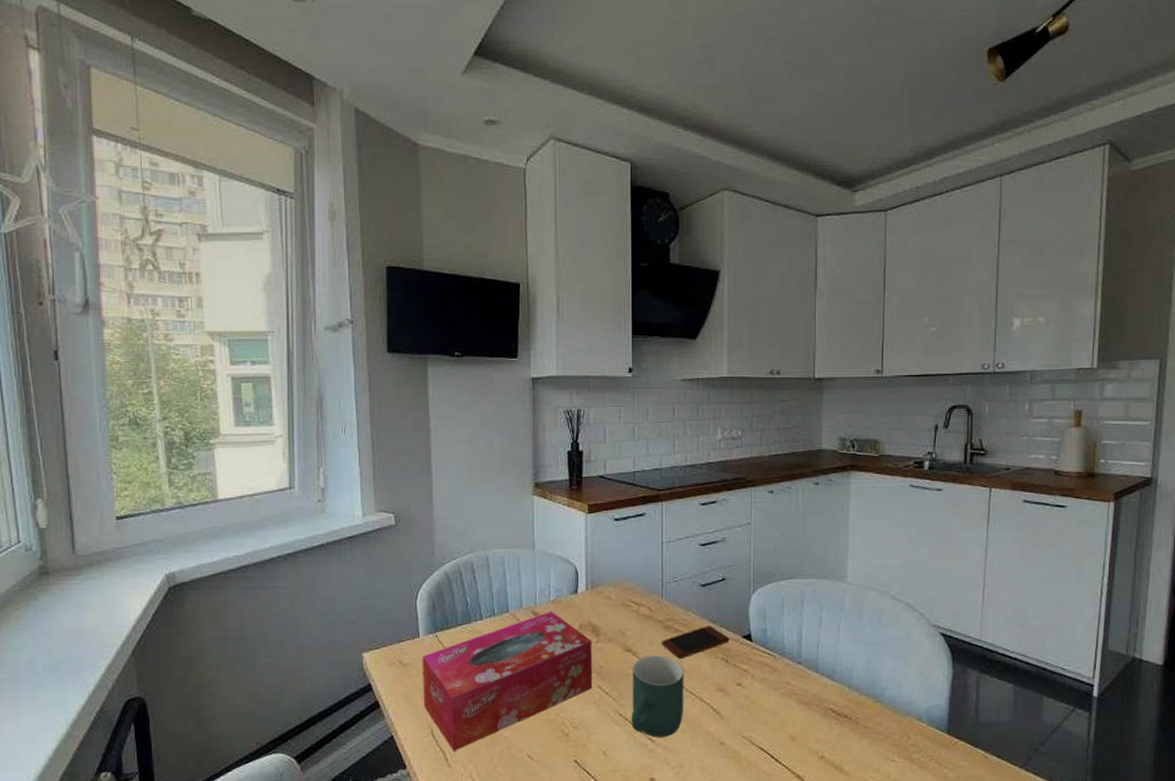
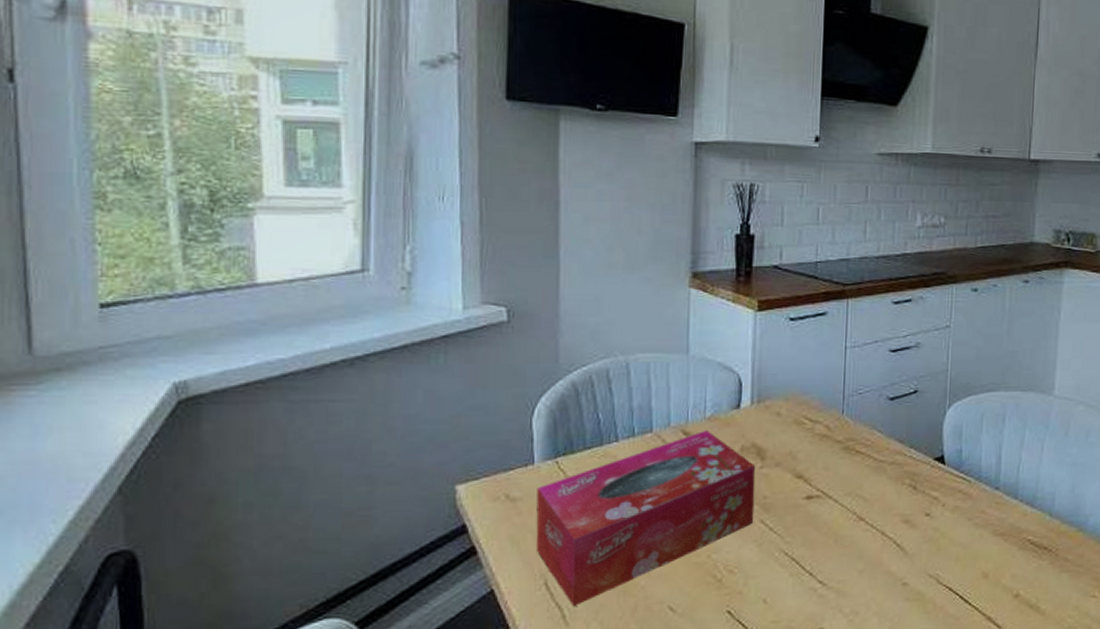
mug: present [631,656,684,738] -> none [798,482,865,580]
smartphone: present [661,626,730,659] -> none [839,446,920,486]

